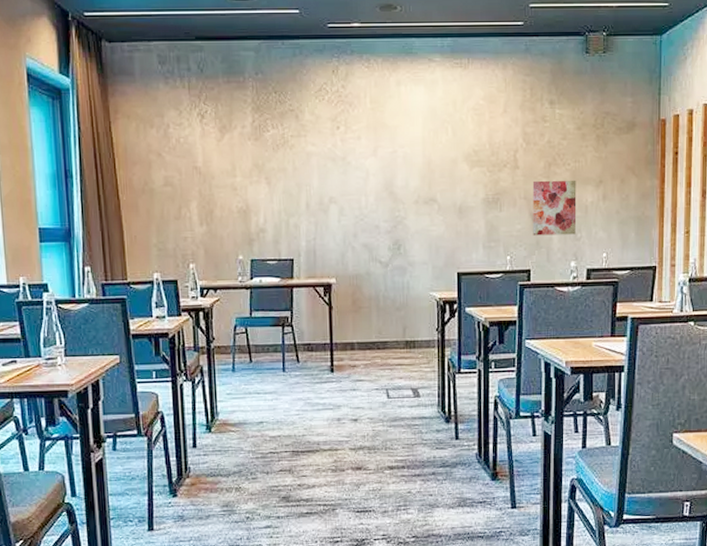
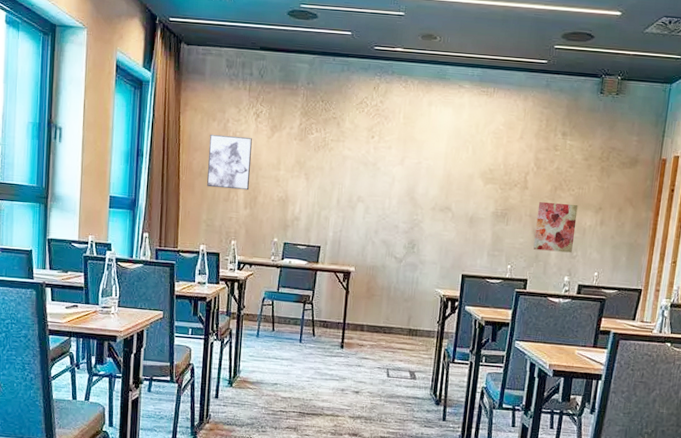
wall art: none [148,142,203,205] -> present [207,134,252,191]

